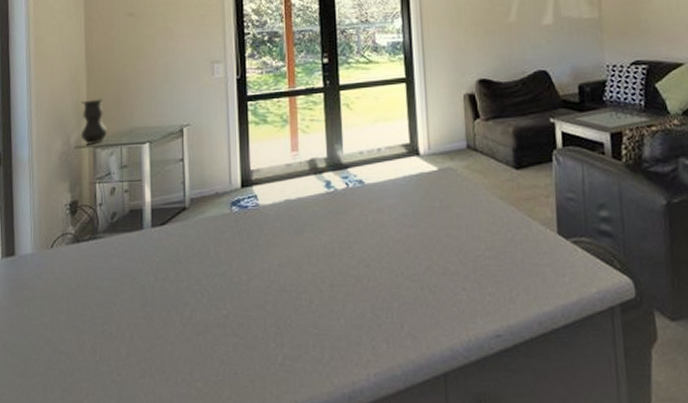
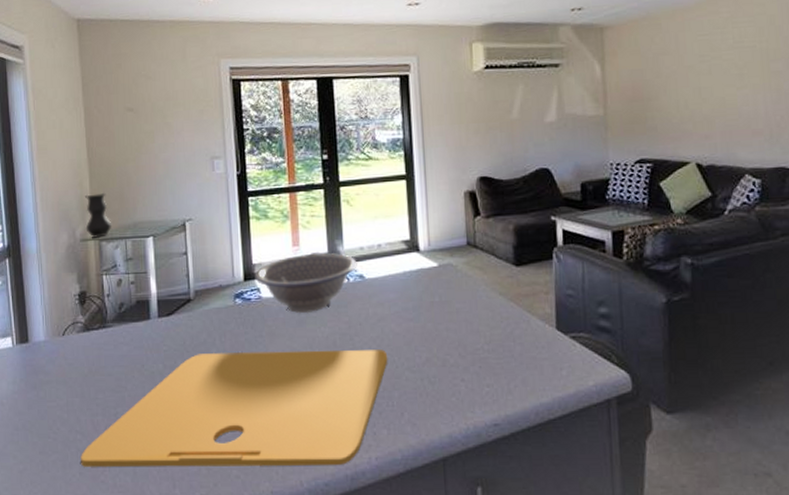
cutting board: none [63,258,388,391] -> present [81,349,388,467]
bowl: none [252,158,357,222] -> present [254,253,357,314]

